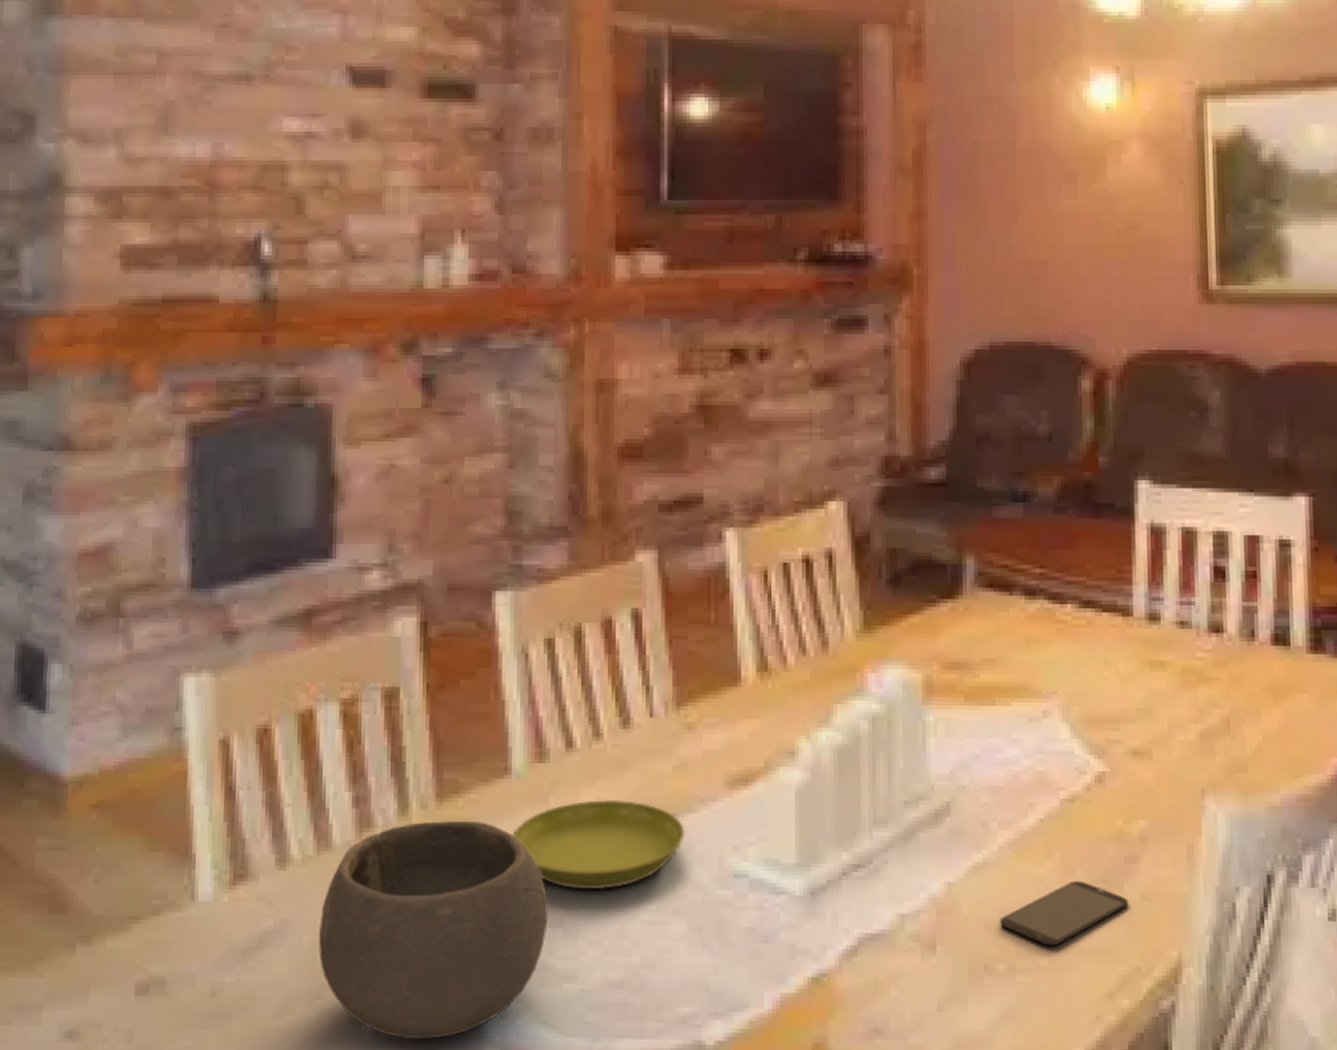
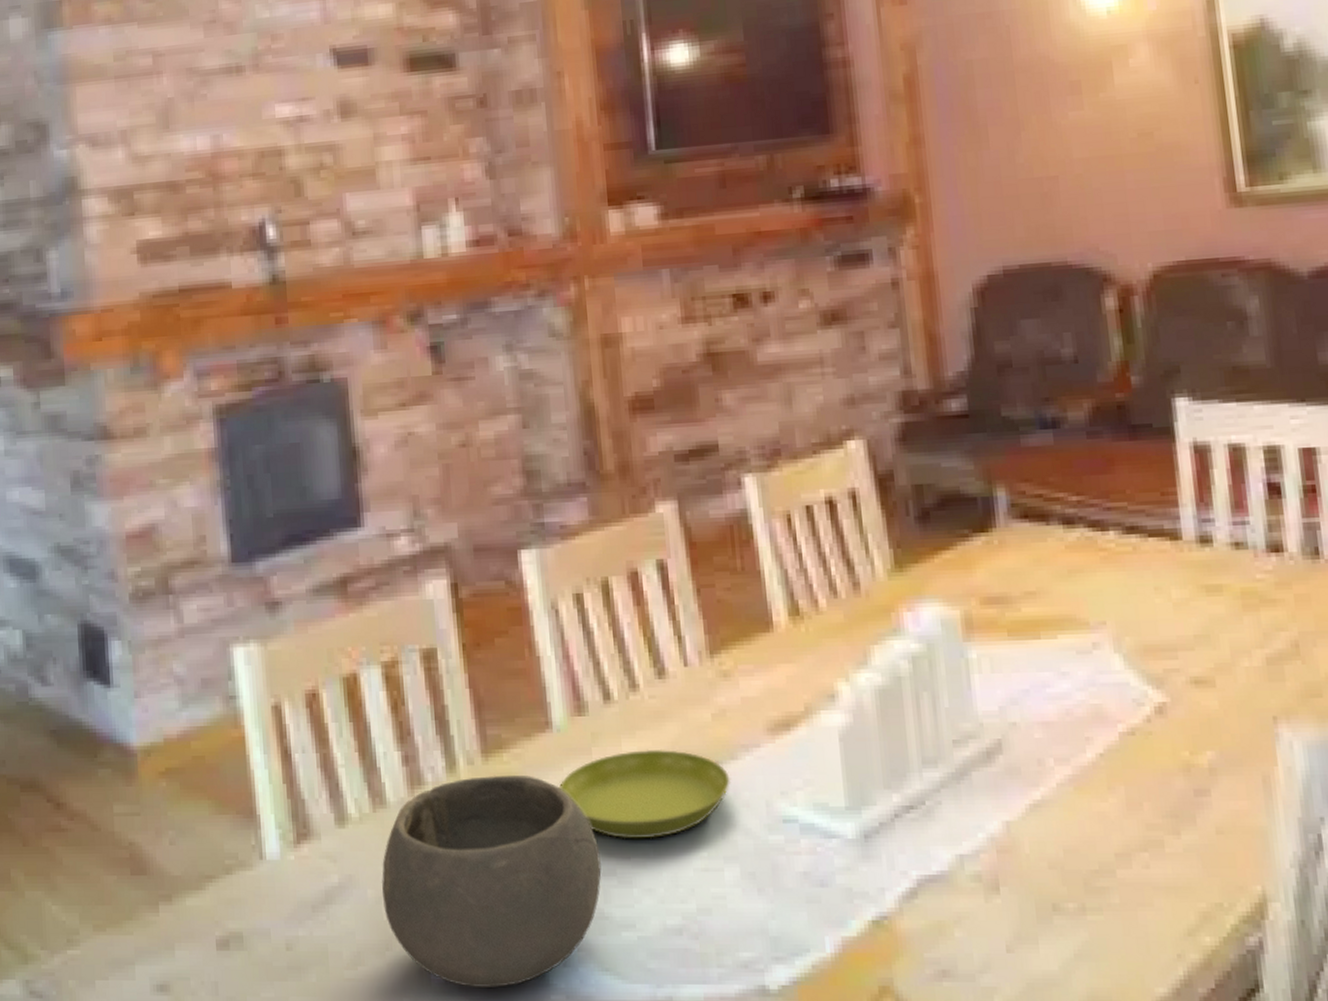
smartphone: present [1000,880,1129,946] -> none [1065,815,1203,884]

